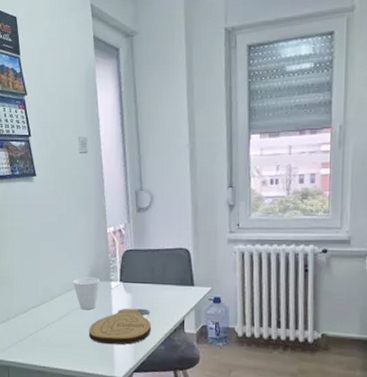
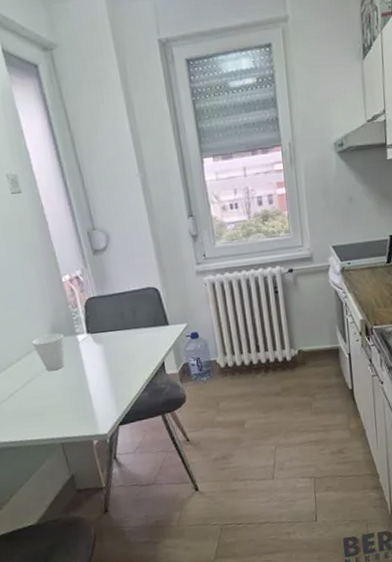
cutting board: present [88,308,152,345] -> none [60,357,131,404]

